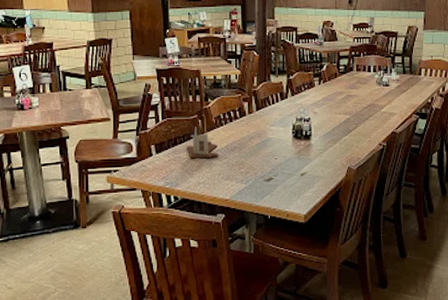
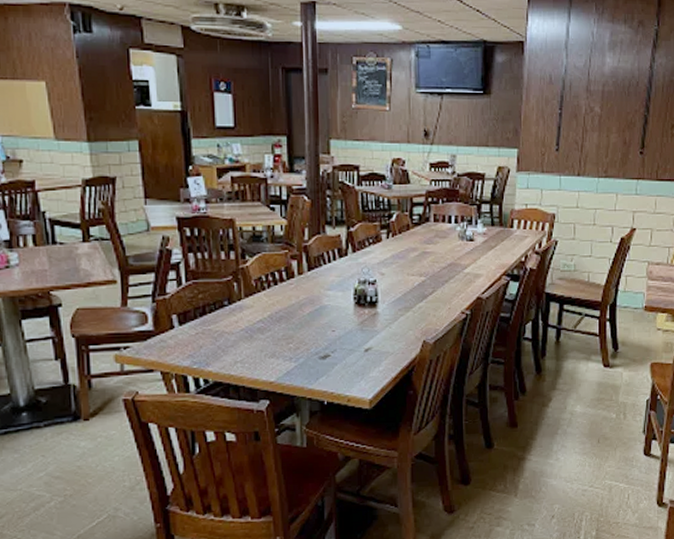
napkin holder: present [187,126,219,159] -> none [219,290,261,332]

